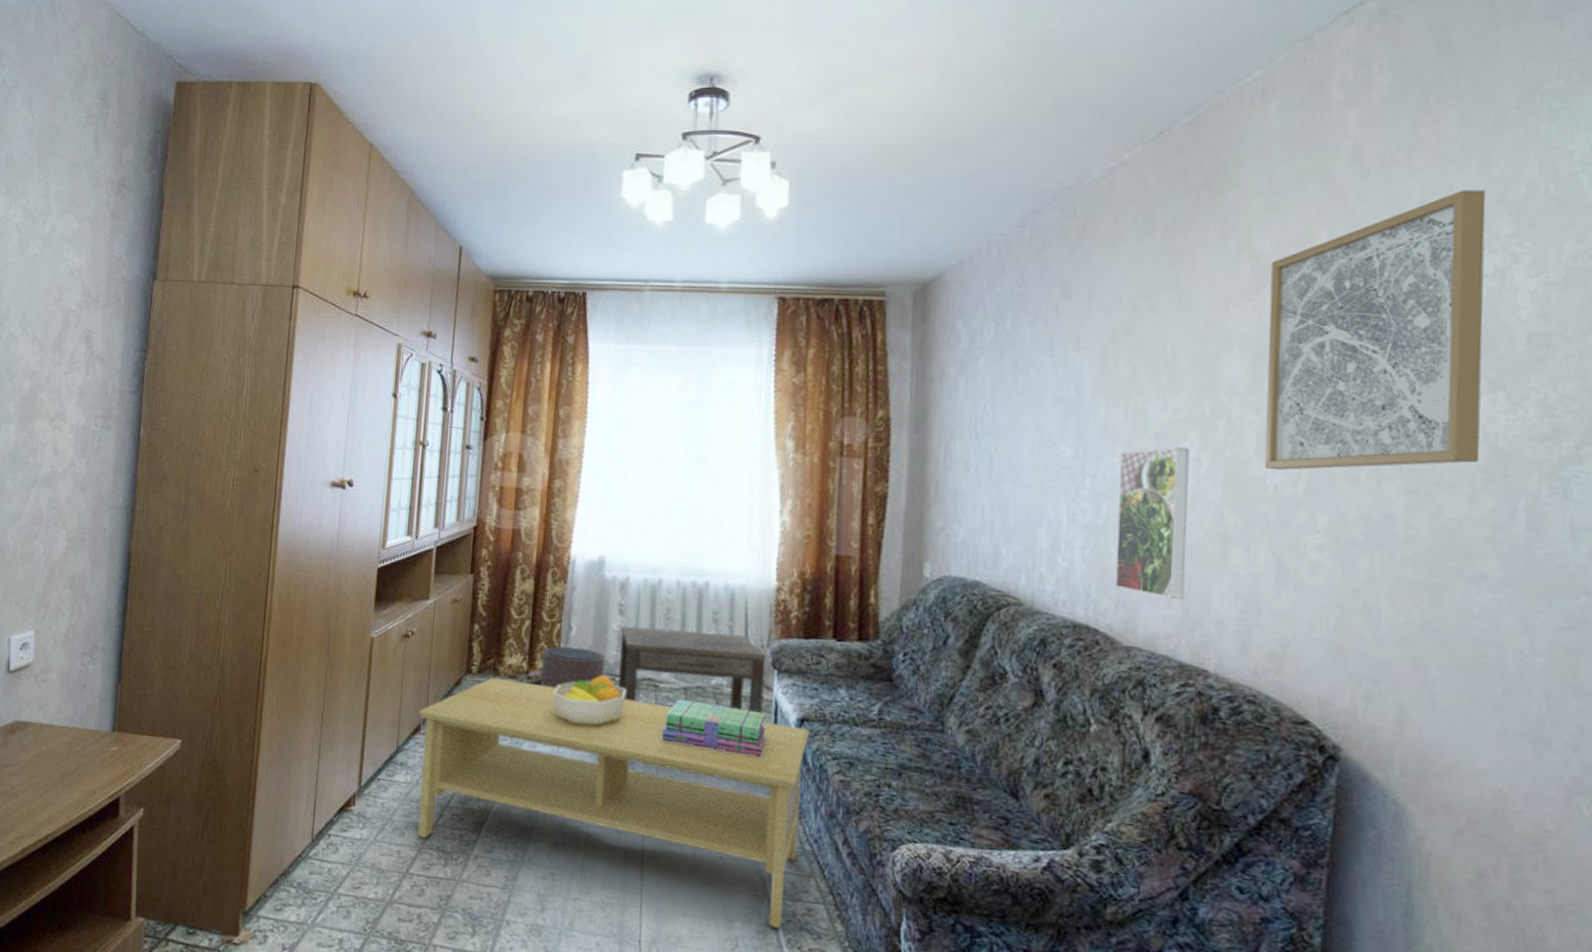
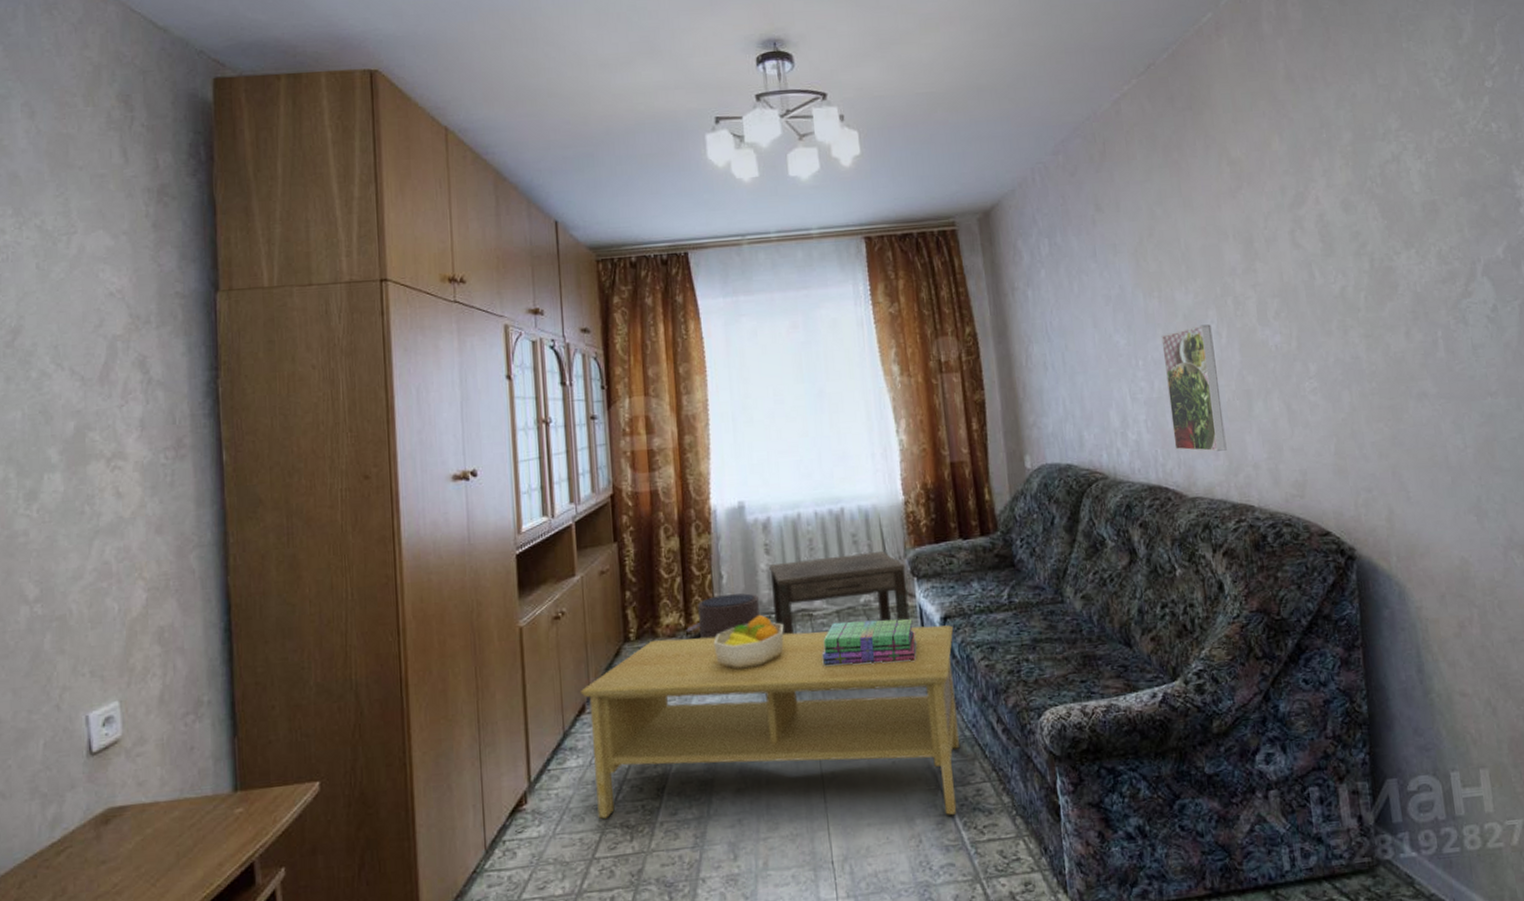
wall art: present [1264,190,1487,470] -> none [1244,96,1408,334]

